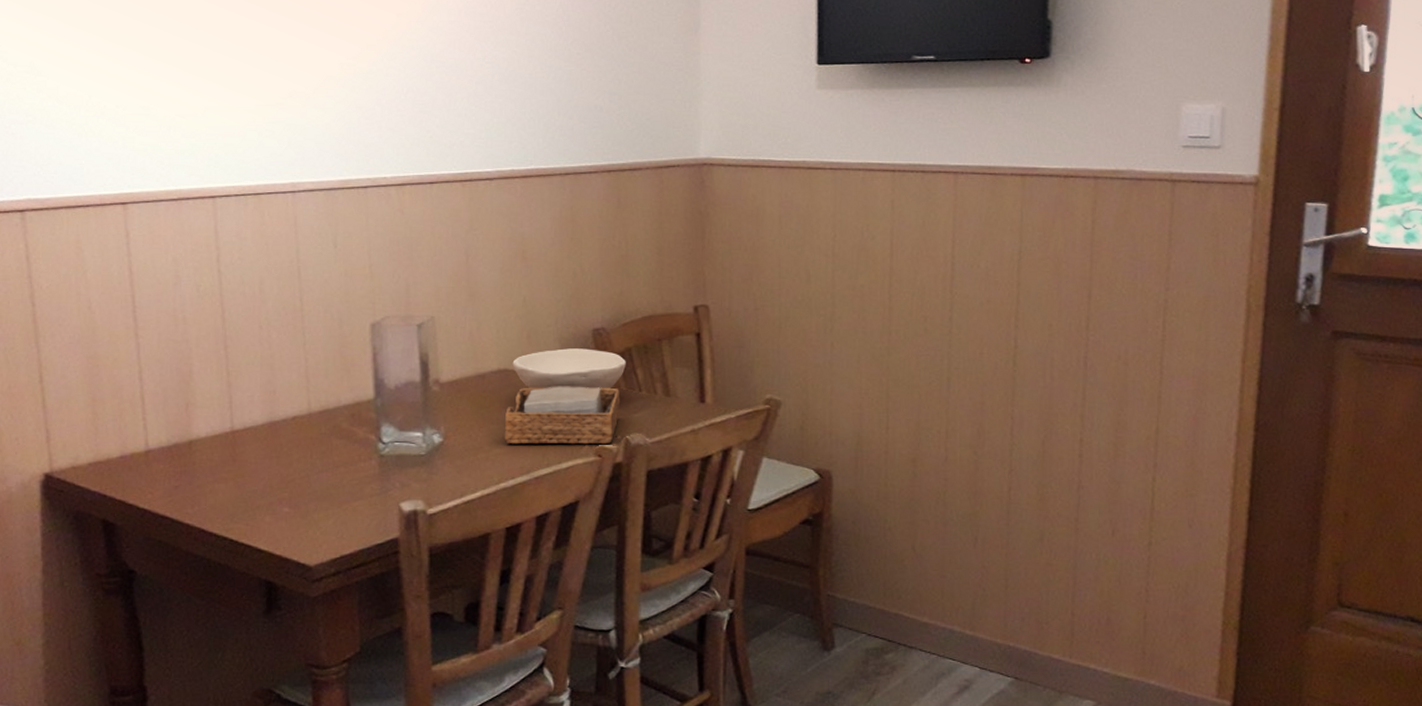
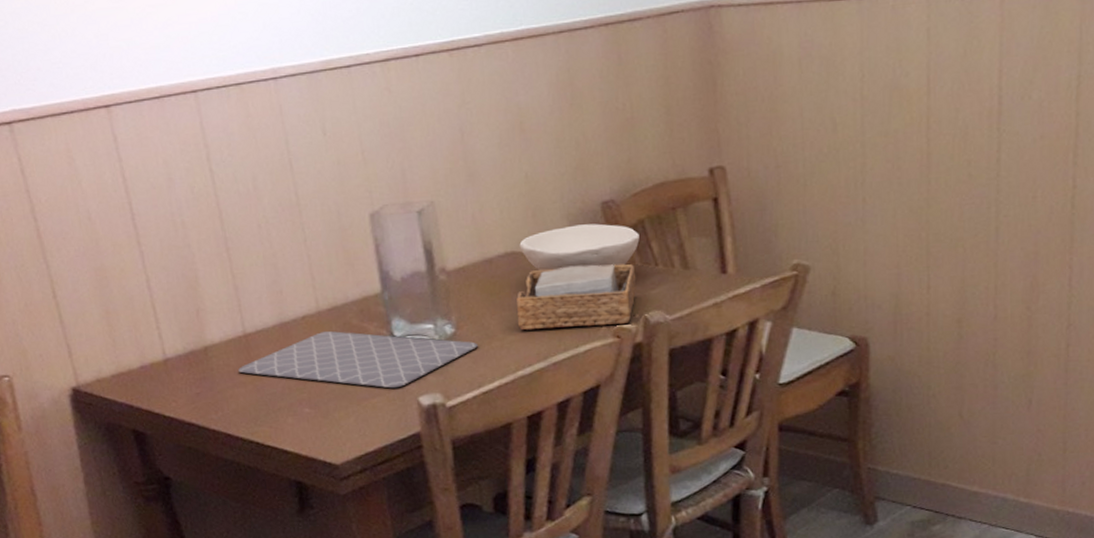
placemat: none [220,432,465,493] -> present [237,331,479,389]

